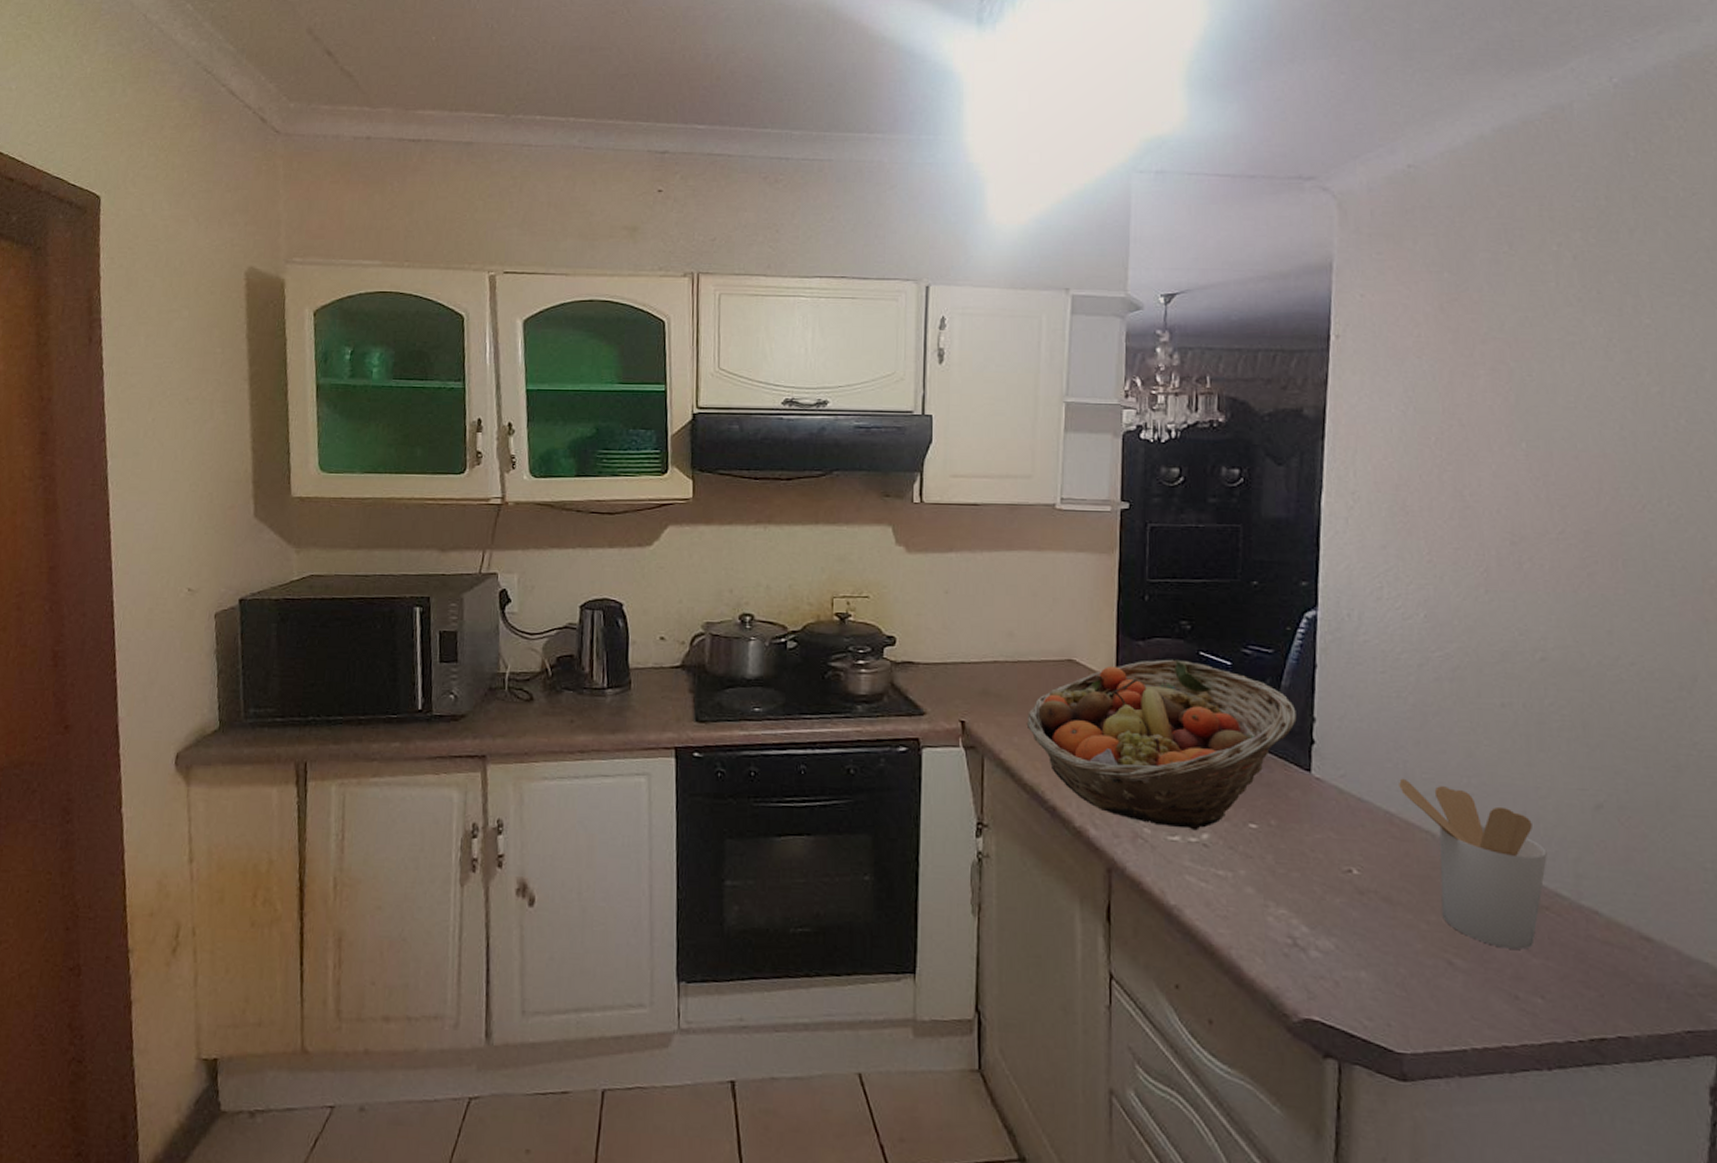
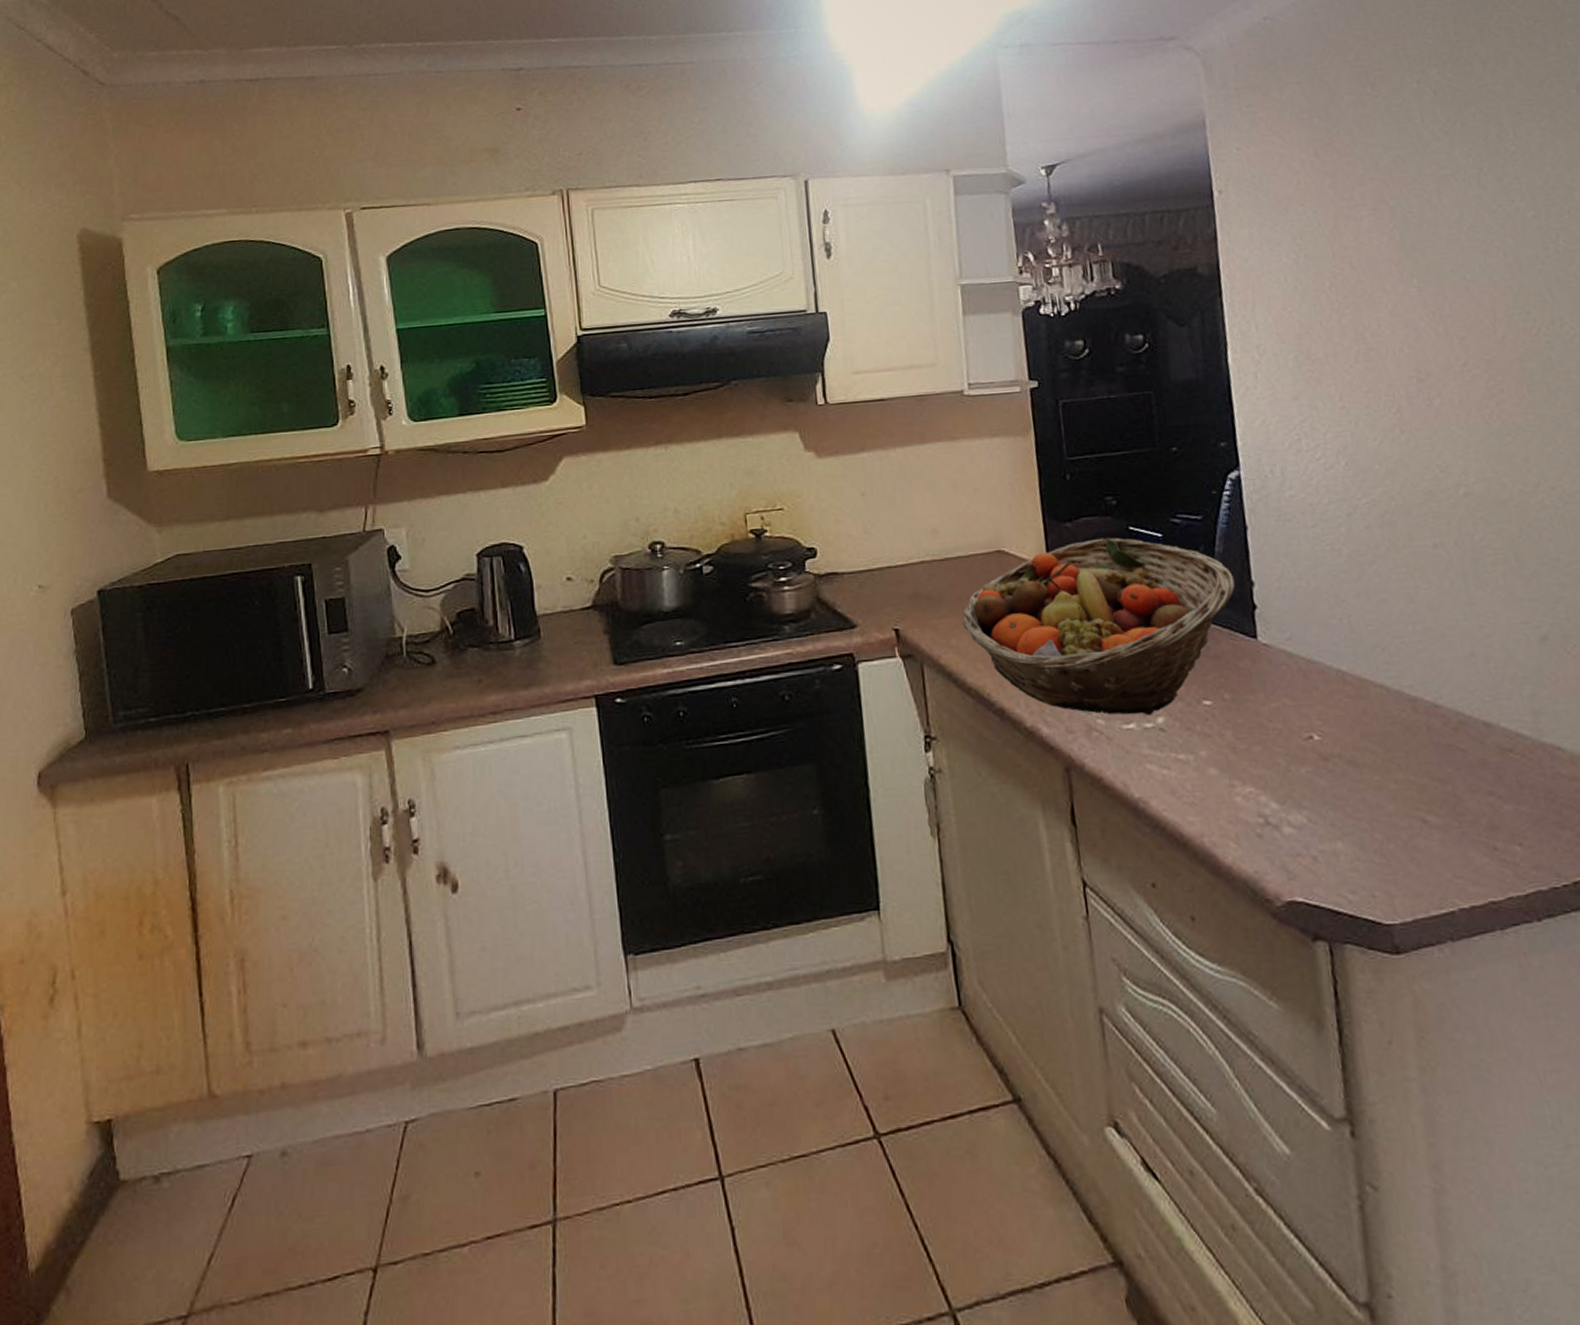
utensil holder: present [1397,778,1547,950] -> none [1345,633,1504,798]

